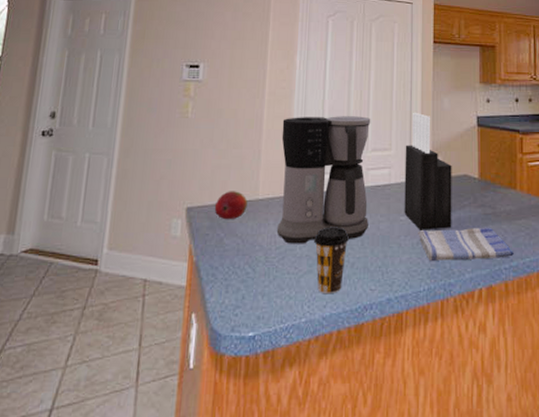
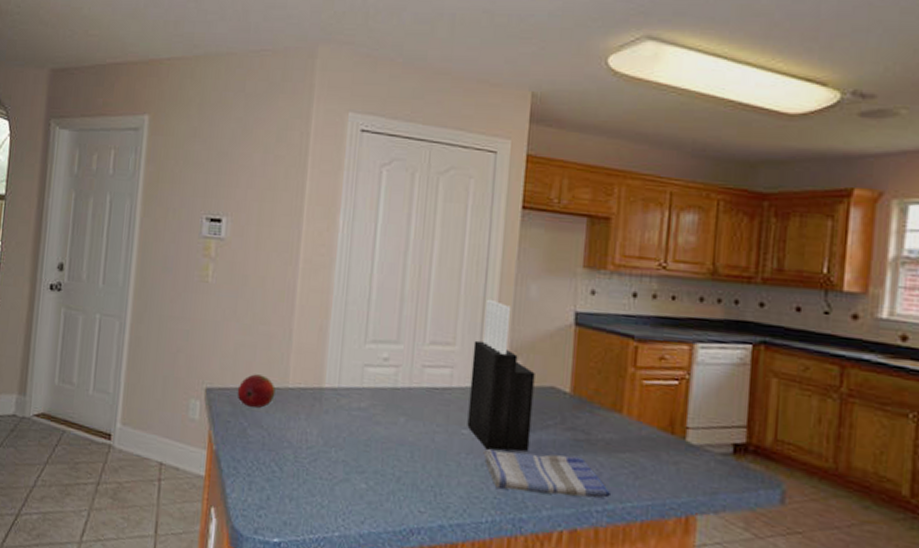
coffee maker: present [276,116,371,244] -> none [308,292,431,449]
coffee cup: present [314,227,349,294] -> none [353,430,396,510]

